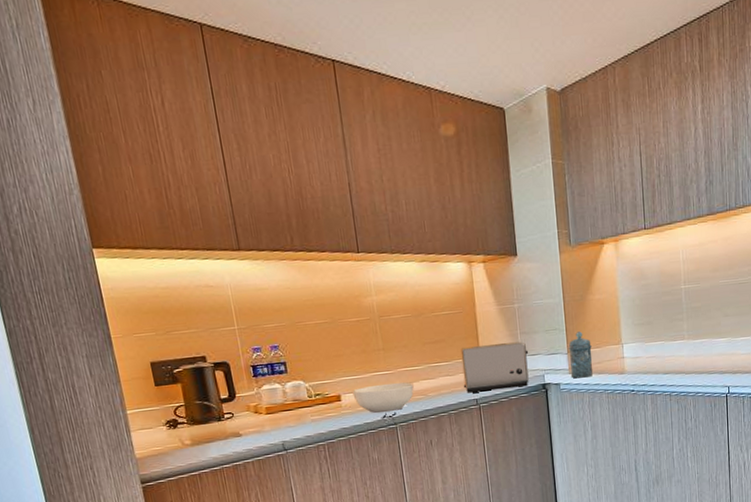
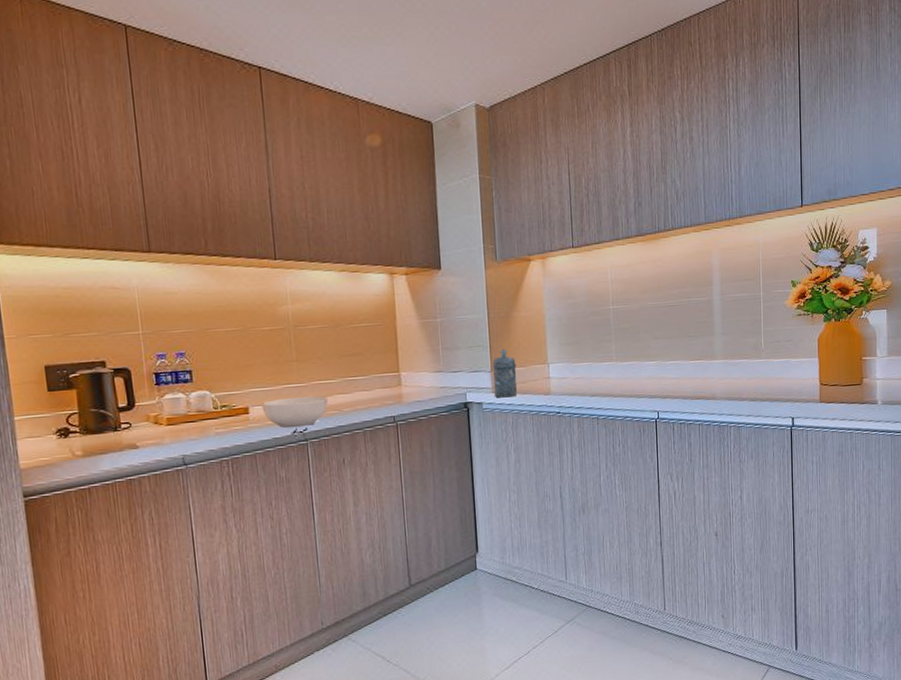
toaster: present [460,341,529,393] -> none [378,357,451,410]

